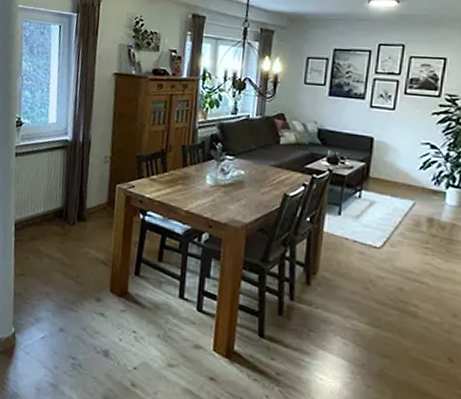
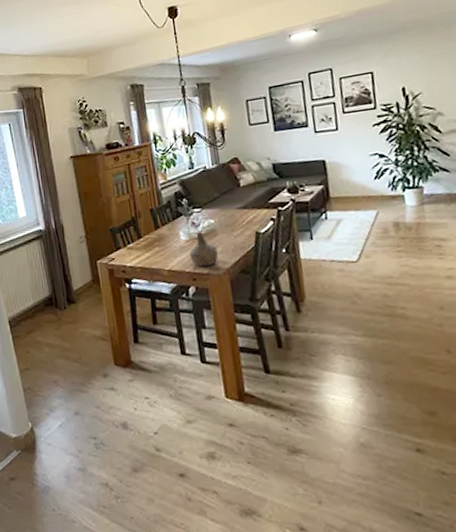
bottle: none [211,180,240,217] -> present [190,232,218,267]

